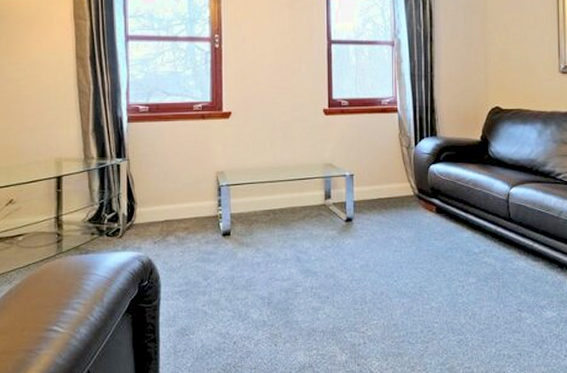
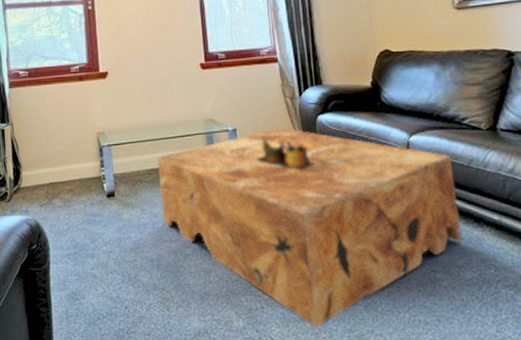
coffee table: none [274,174,547,361] -> present [157,127,462,327]
decorative bowl: none [370,185,424,217] -> present [257,139,315,171]

